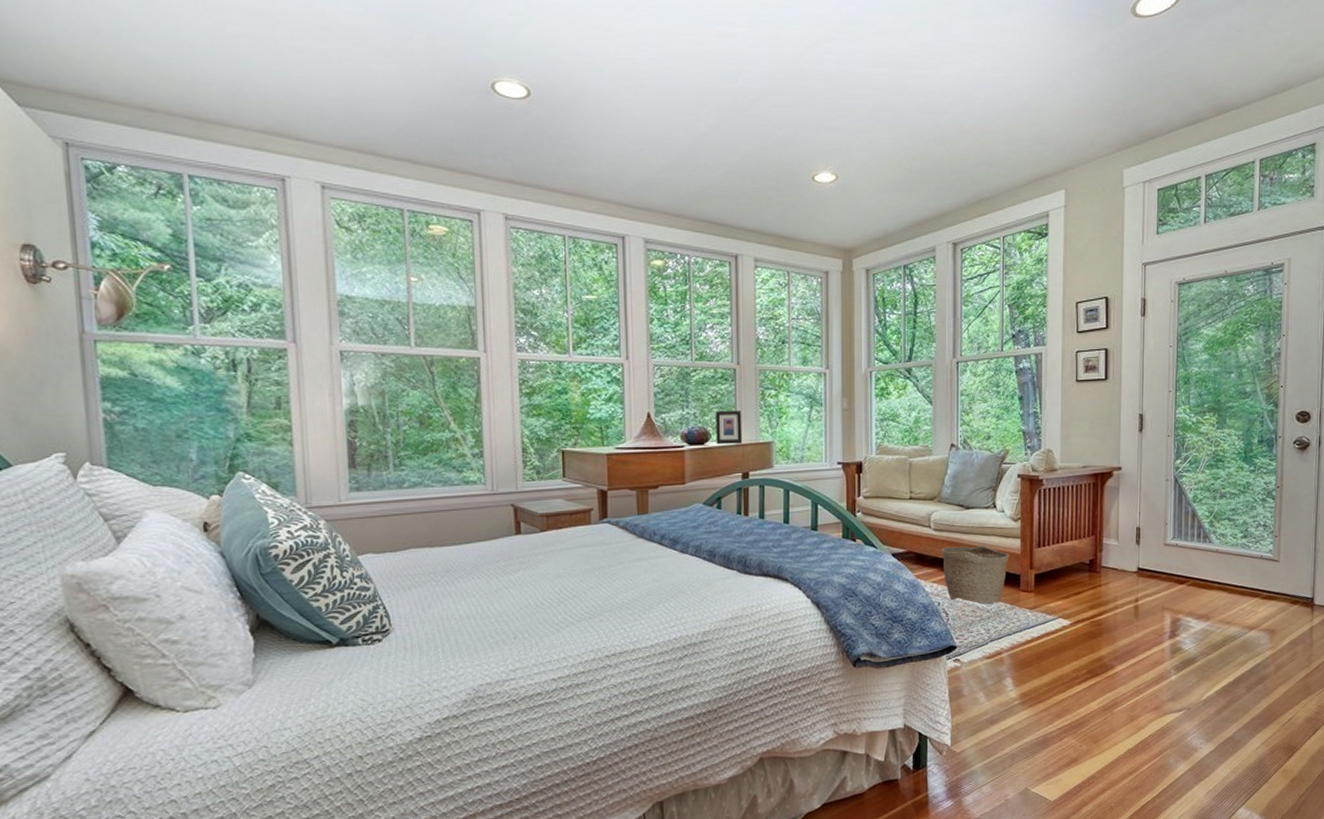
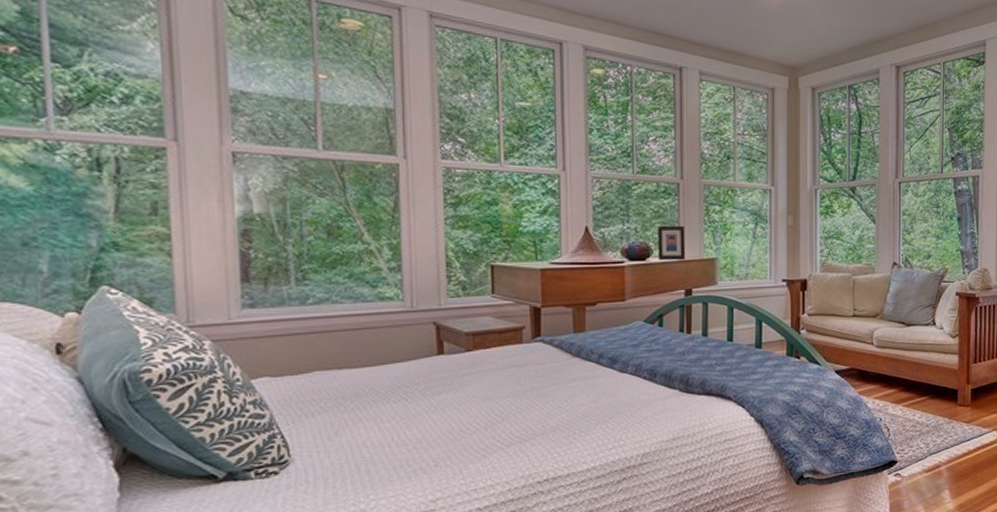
basket: present [942,546,1009,603] -> none [884,362,948,418]

